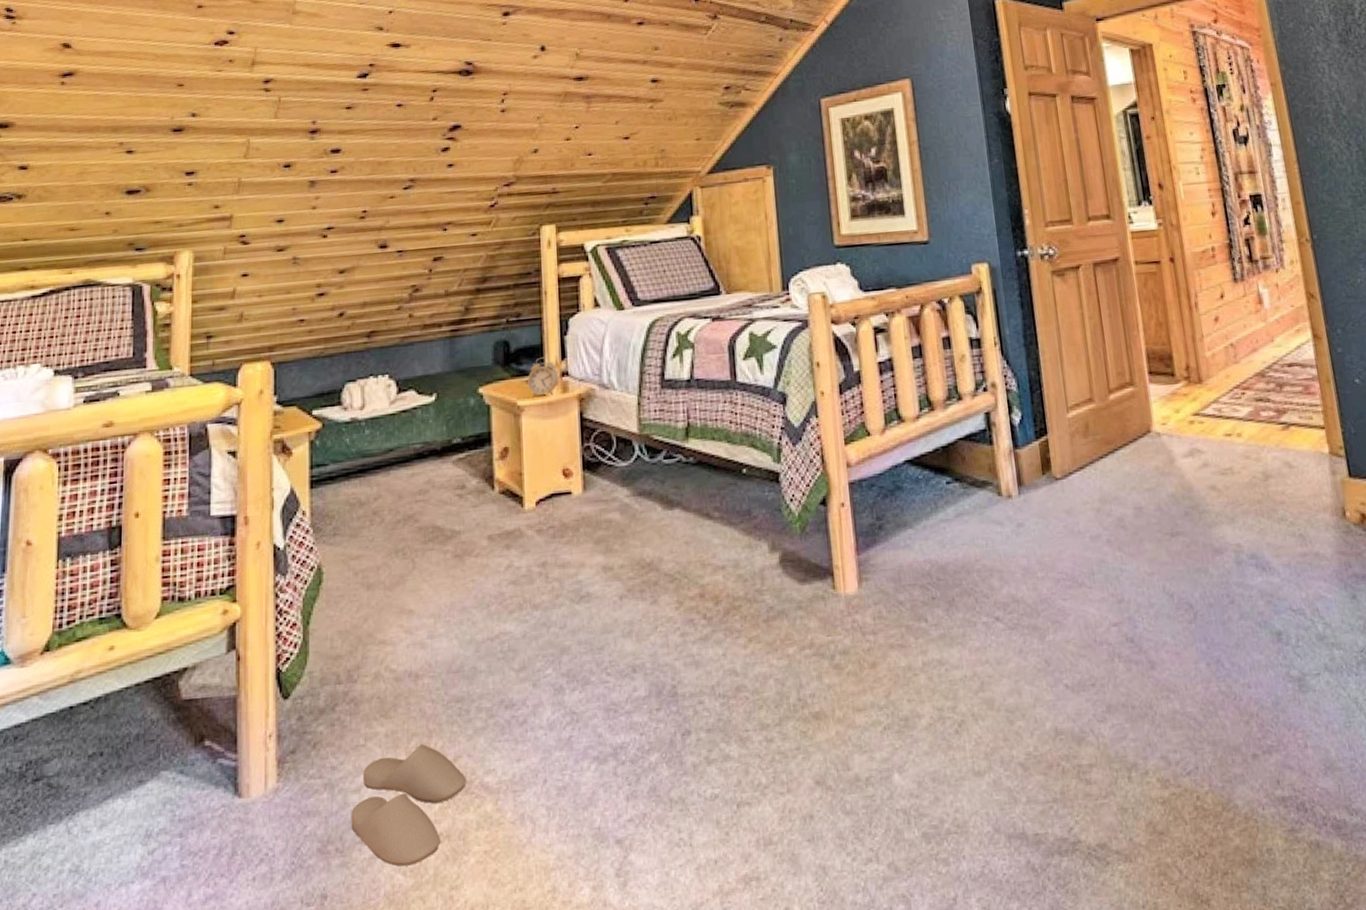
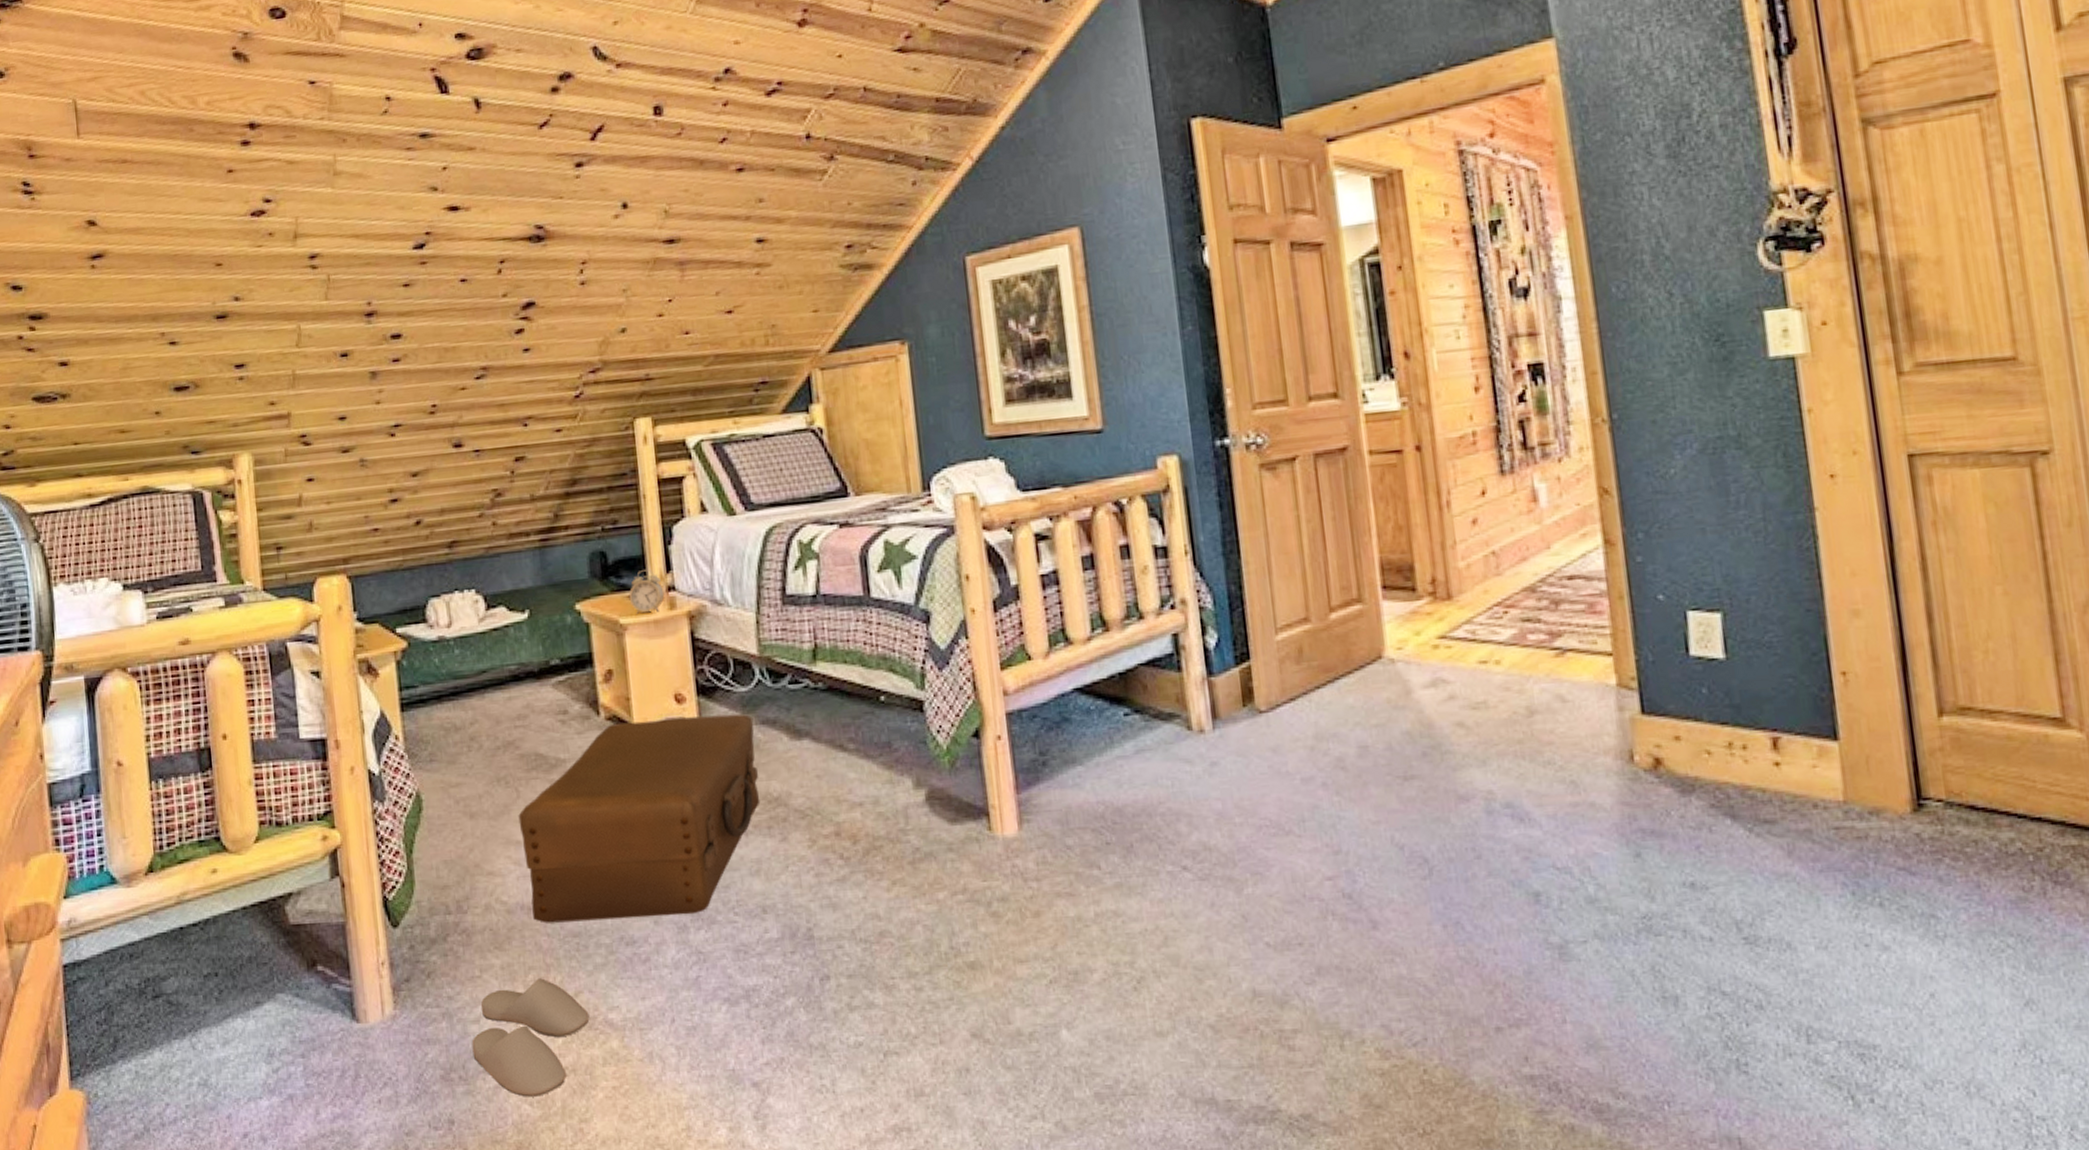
suitcase: none [412,486,635,690] -> present [518,713,760,923]

